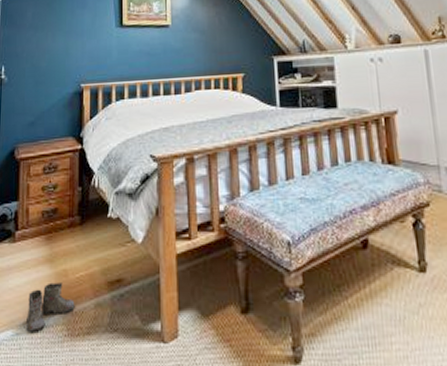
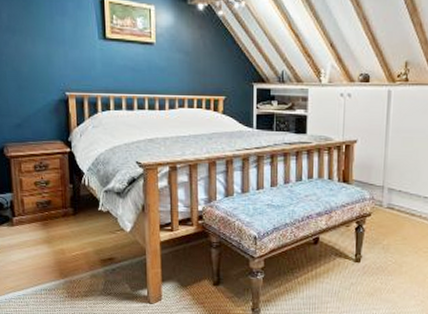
boots: present [18,282,75,334] -> none [24,258,73,295]

